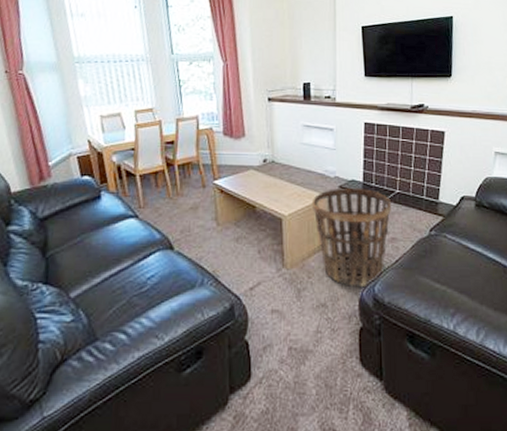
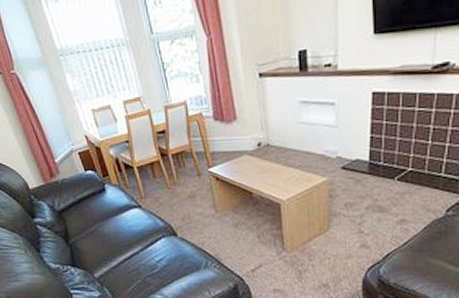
basket: present [311,187,391,286] -> none [311,167,401,268]

